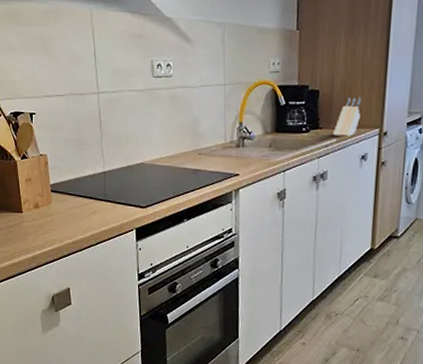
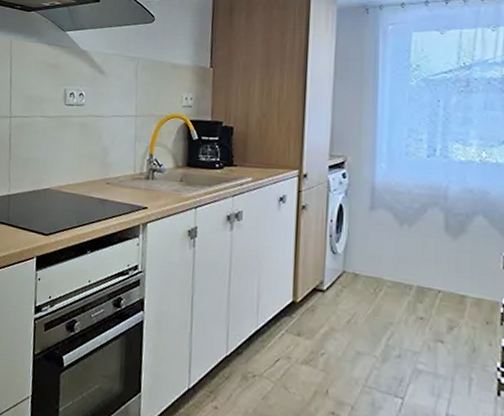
knife block: present [333,97,362,136] -> none [248,135,278,176]

